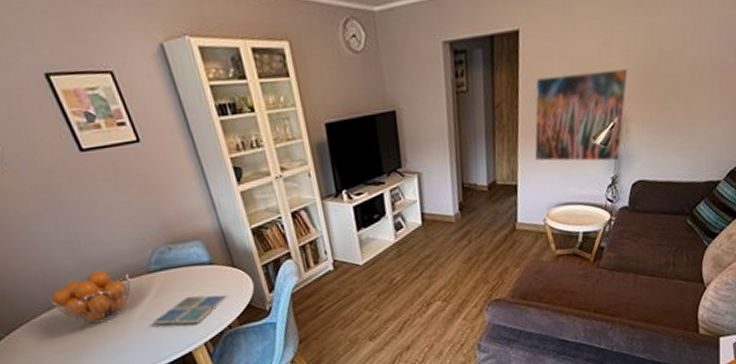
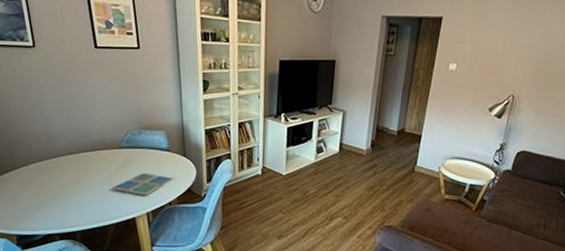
fruit basket: present [48,271,131,324] -> none [40,139,105,180]
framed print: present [534,69,629,161] -> none [439,56,526,131]

